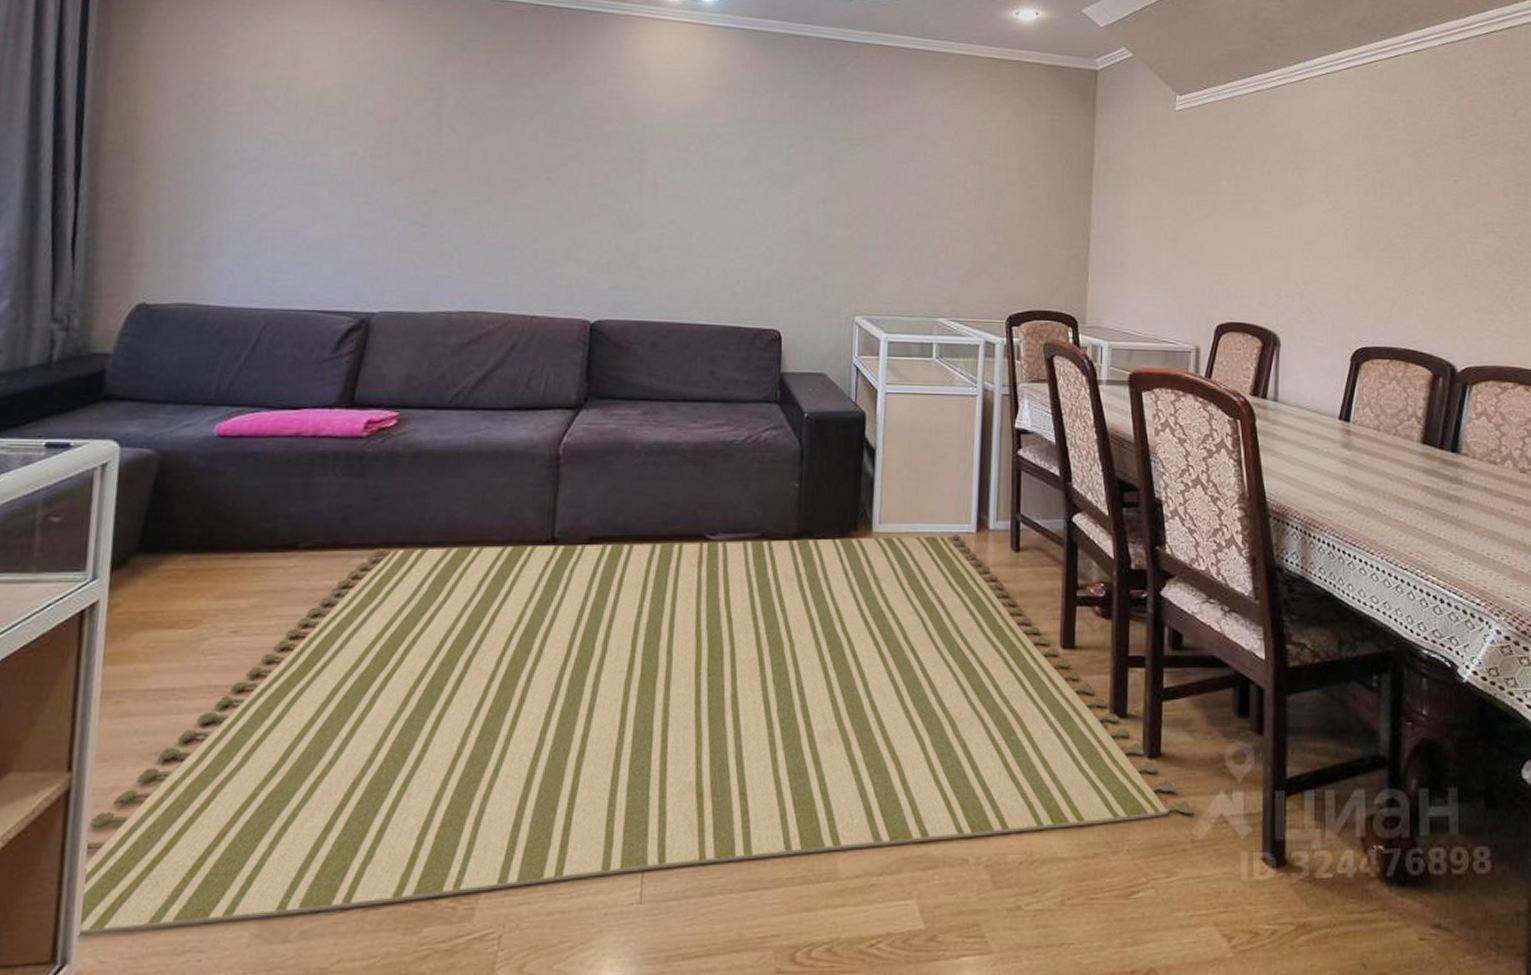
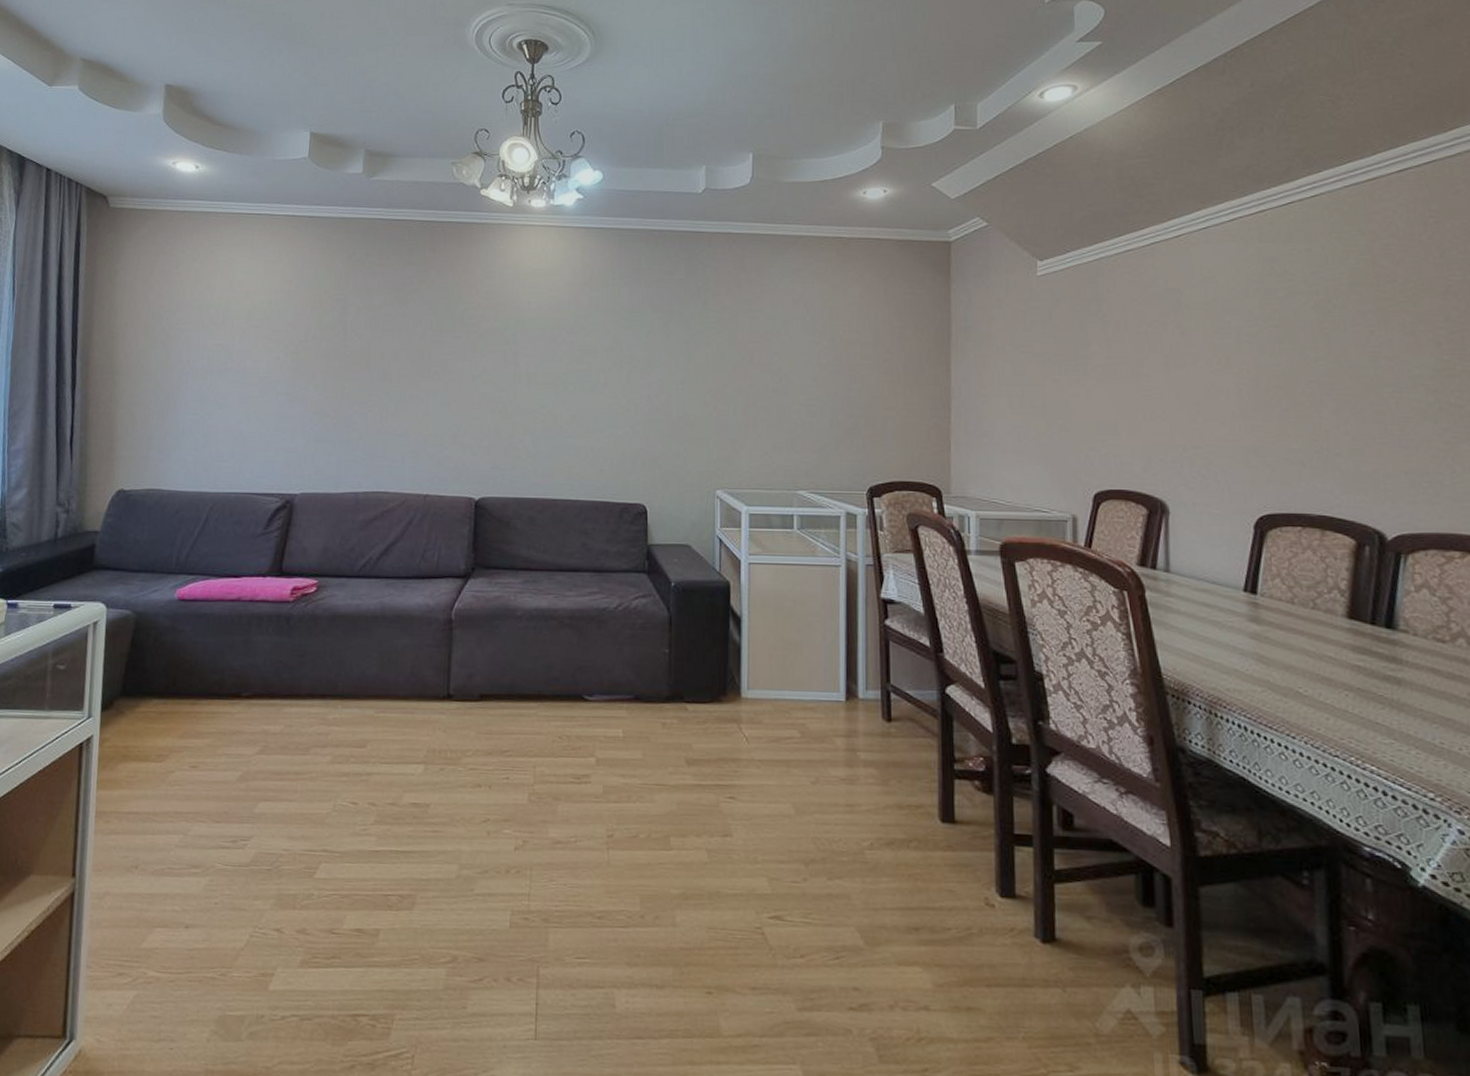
rug: present [79,533,1194,935] -> none [82,698,1096,1018]

